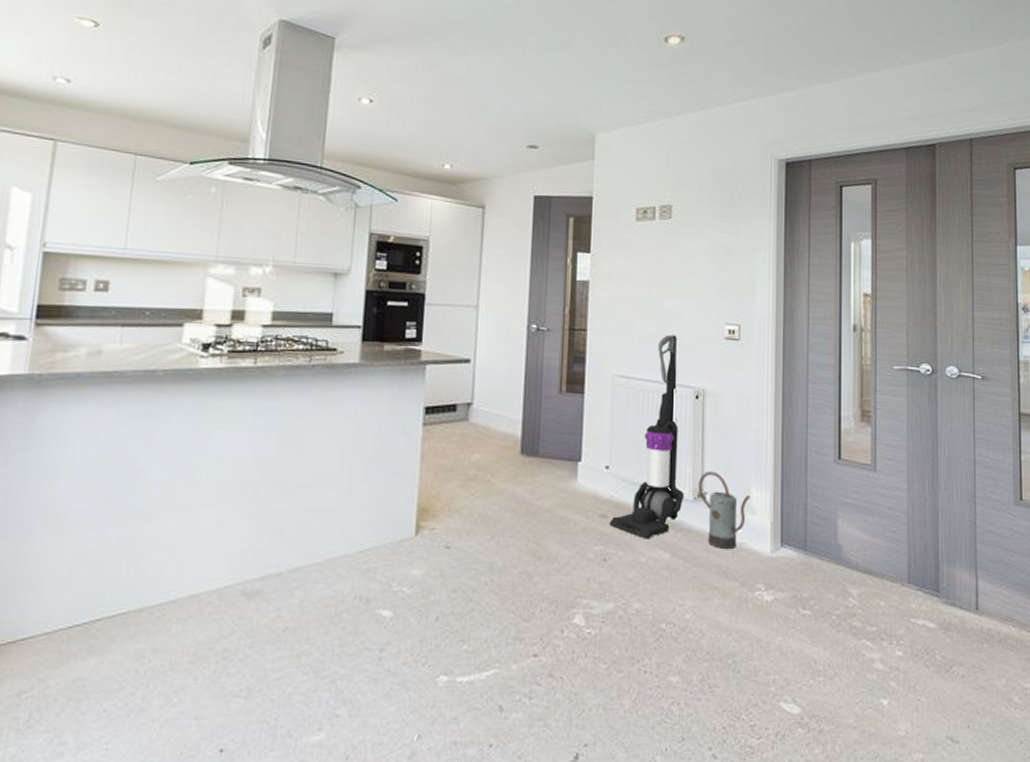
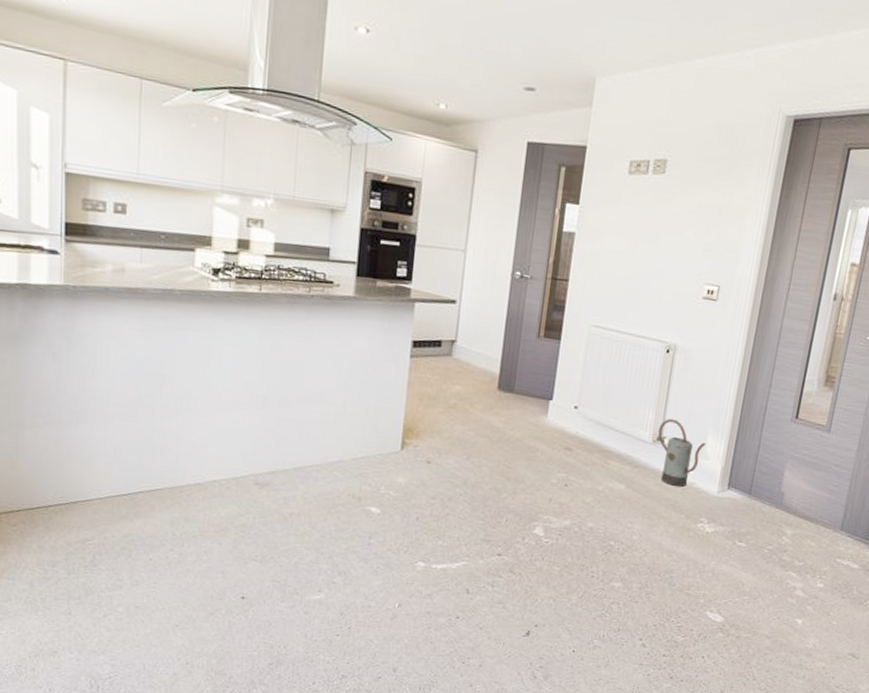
vacuum cleaner: present [609,334,685,539] -> none [573,290,656,472]

